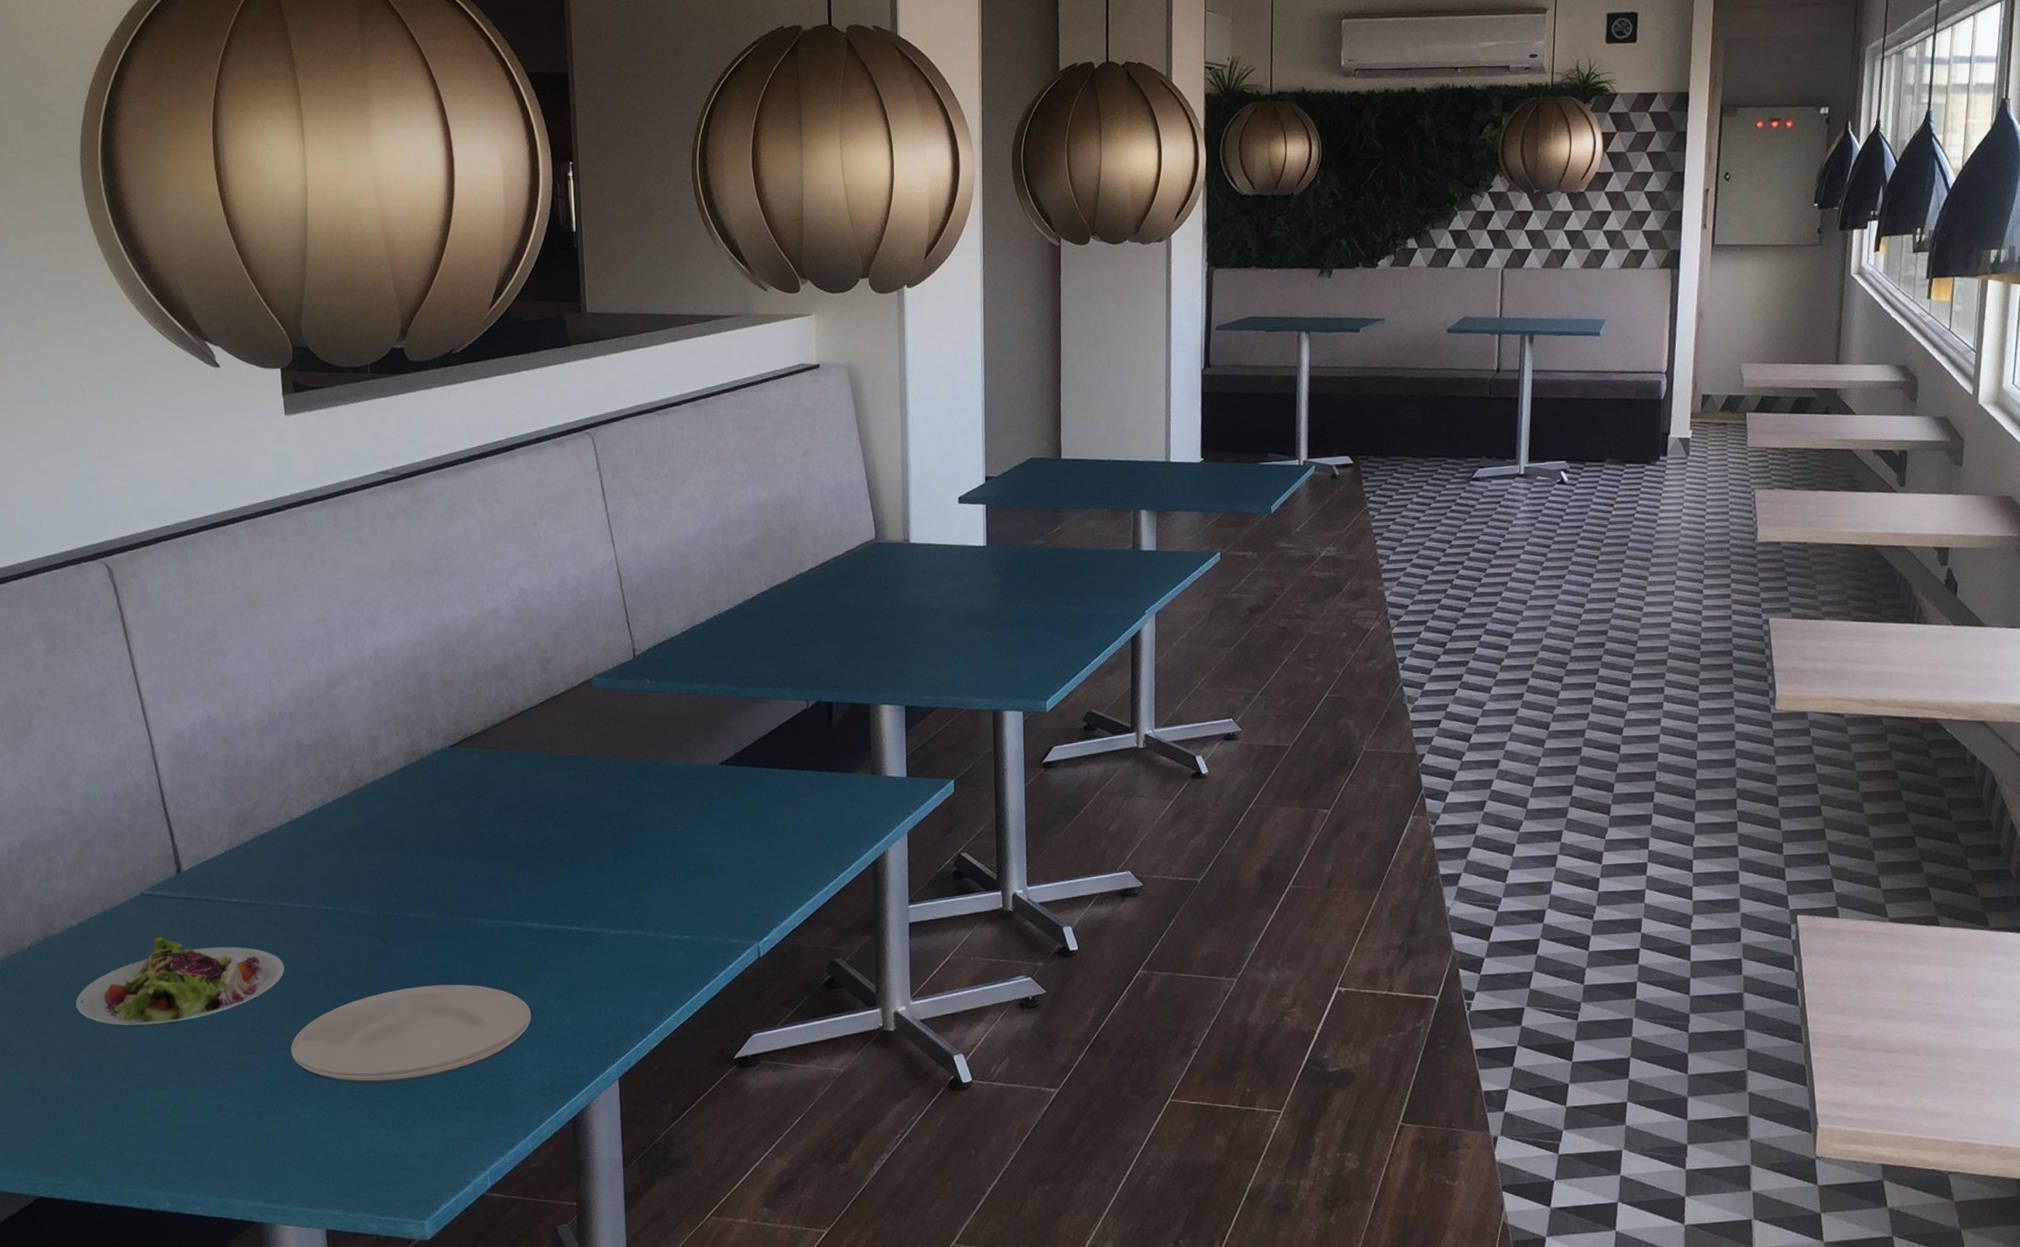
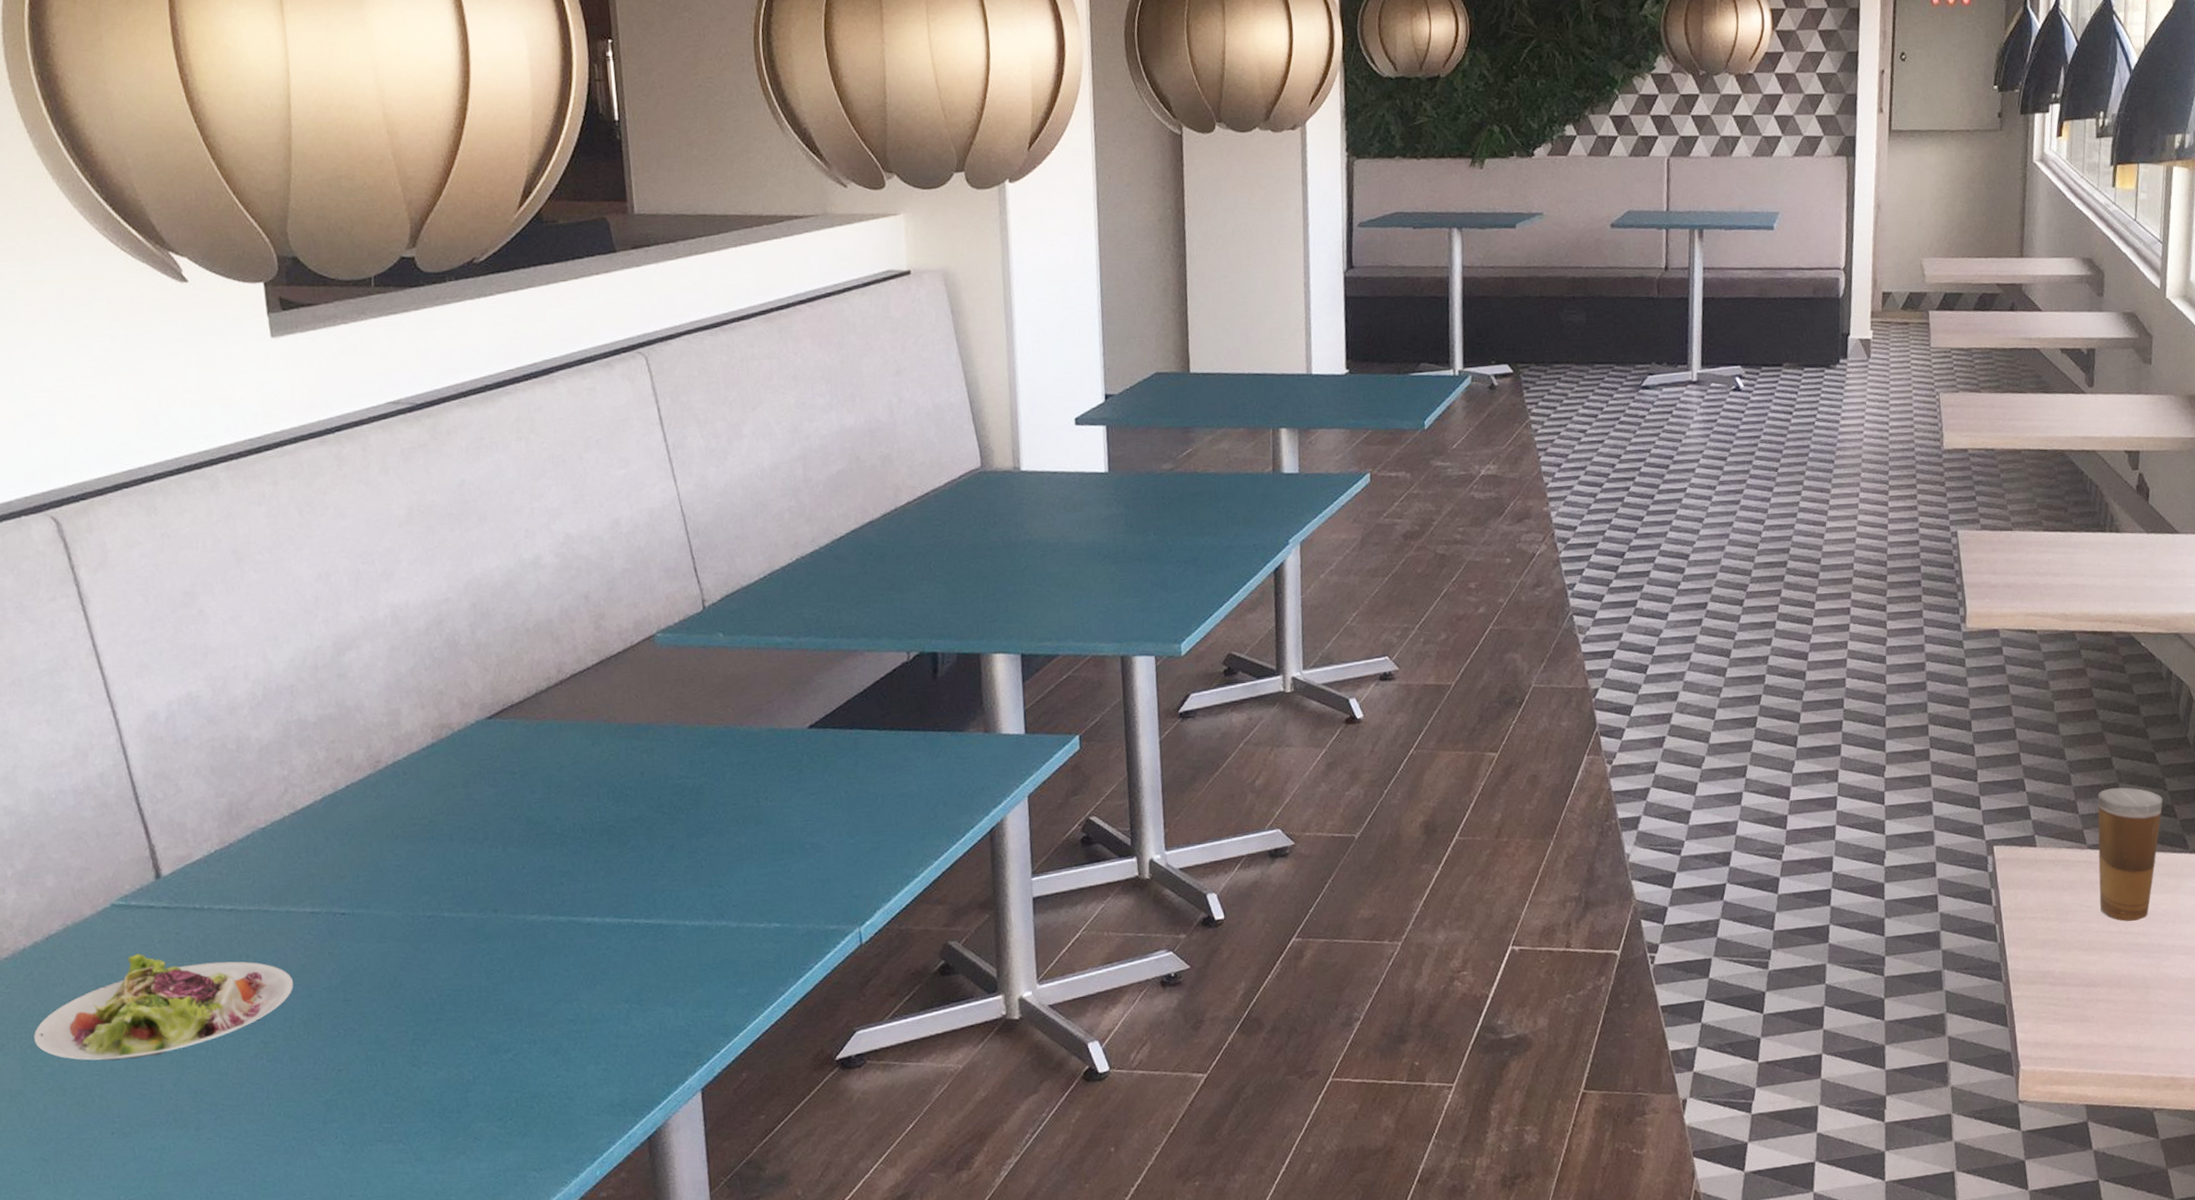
plate: present [290,984,532,1084] -> none [304,991,596,1113]
beverage cup: none [1899,865,1965,992] -> present [2097,787,2163,922]

